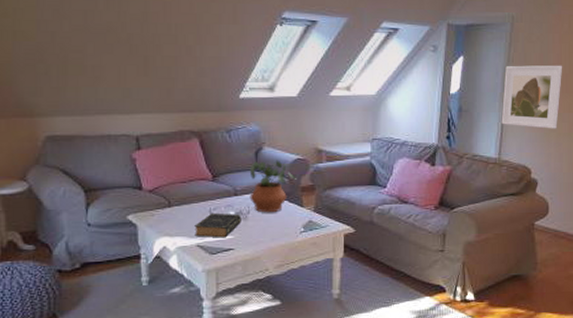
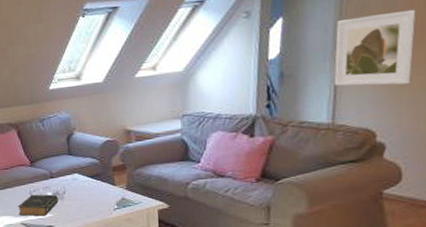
potted plant: present [249,160,296,213] -> none [63,143,107,193]

